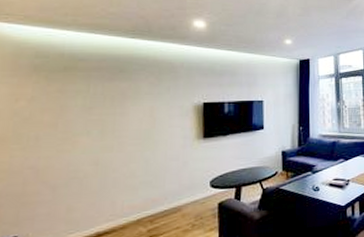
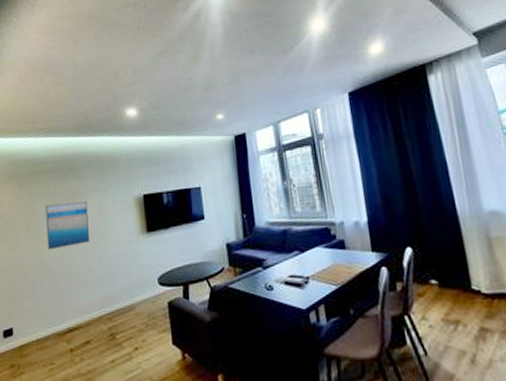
wall art: none [78,103,137,152] -> present [46,201,90,250]

